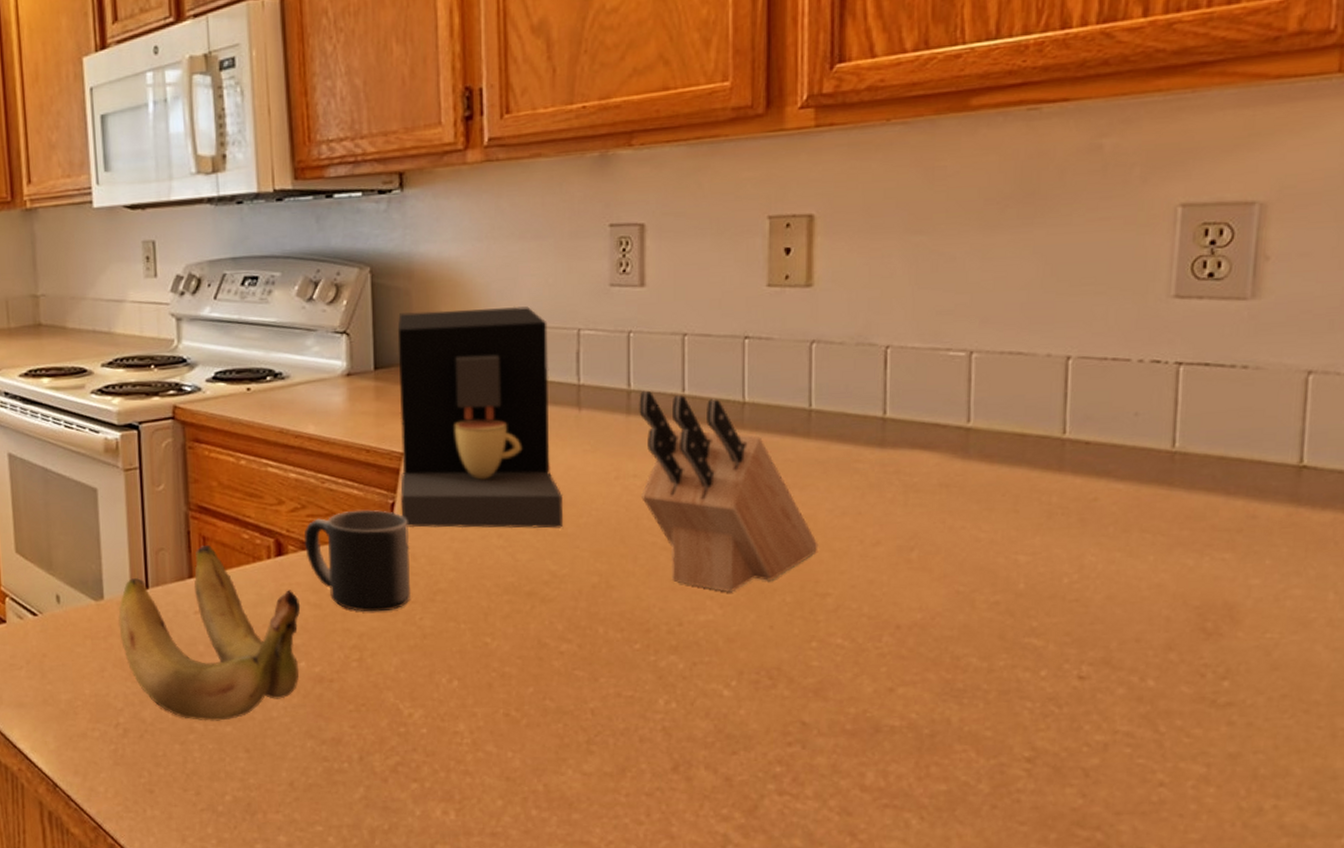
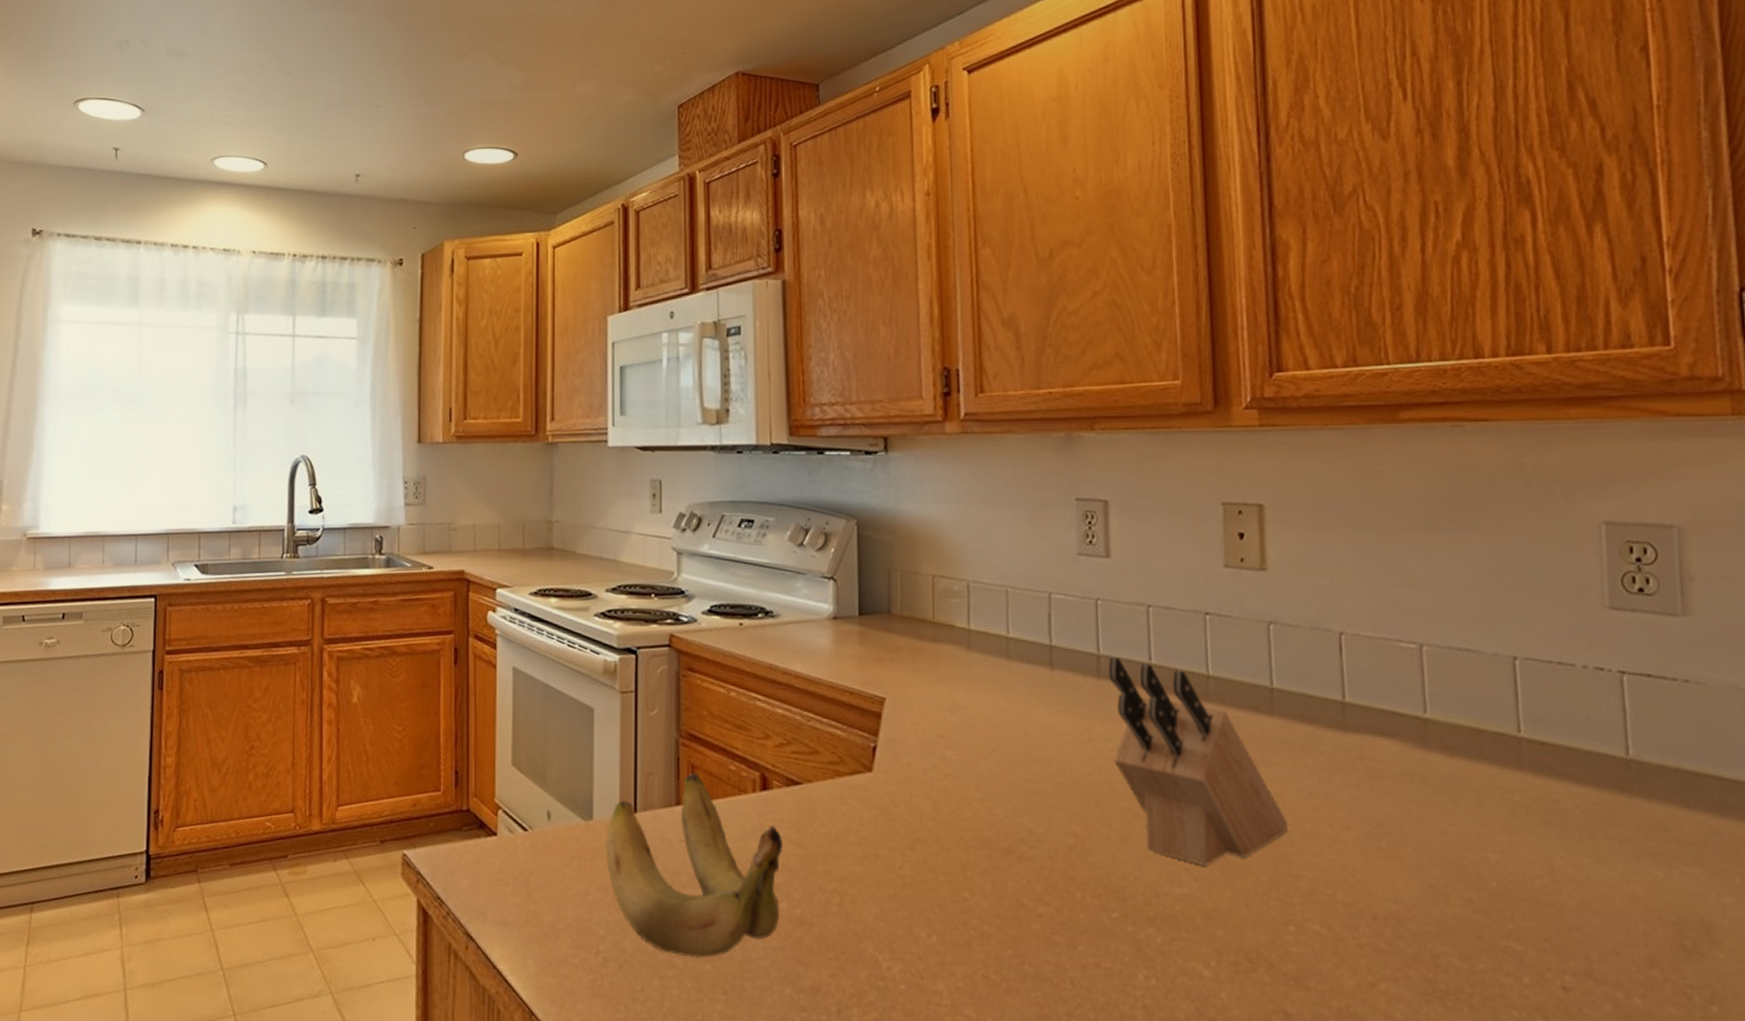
mug: present [305,509,410,612] -> none [789,750,891,857]
coffee maker: present [397,306,564,529] -> none [881,564,1039,786]

